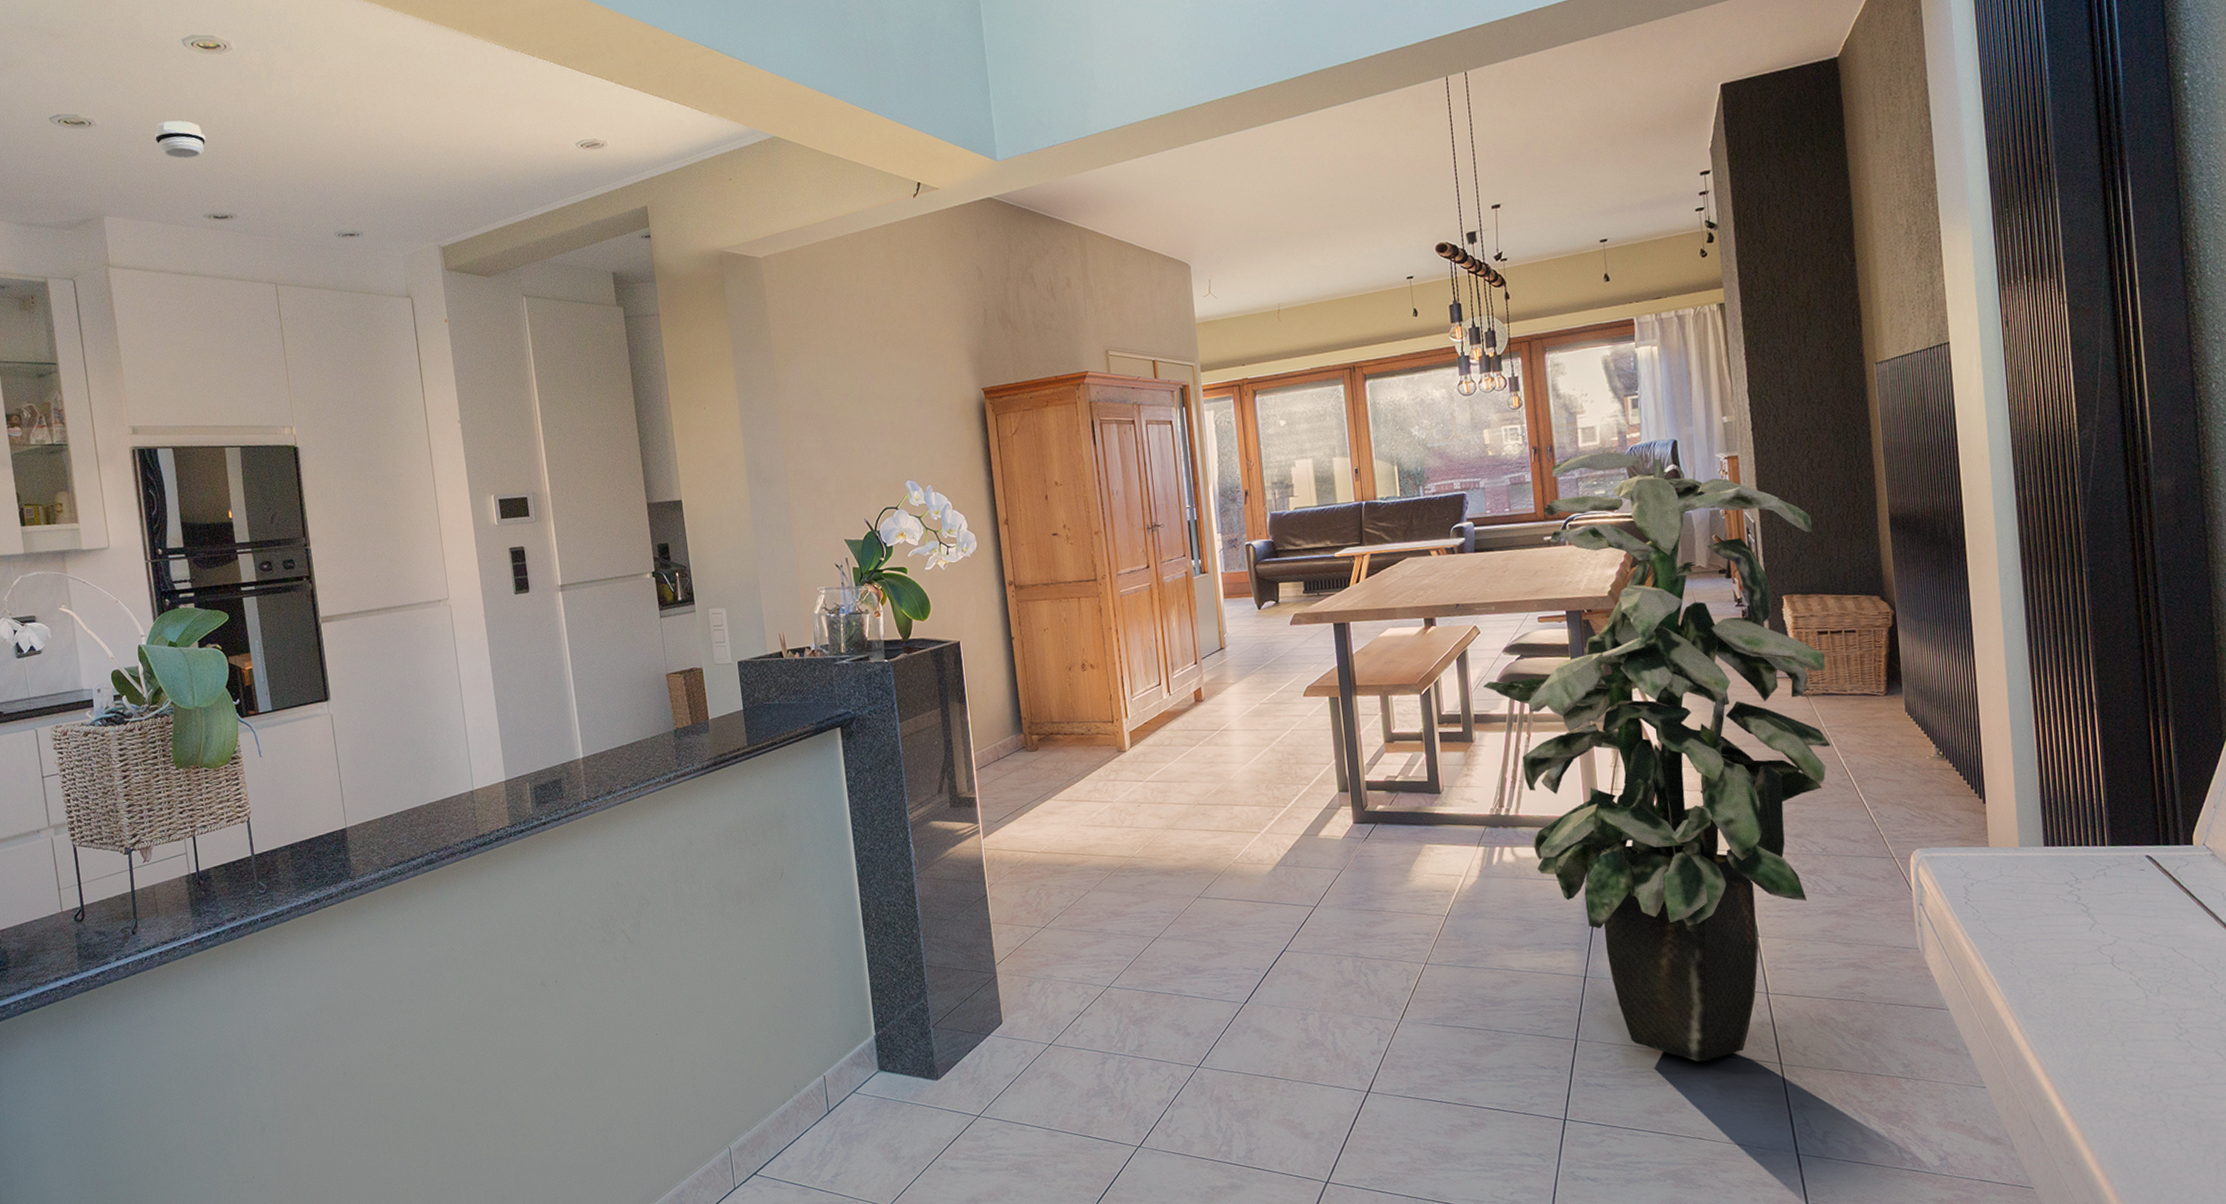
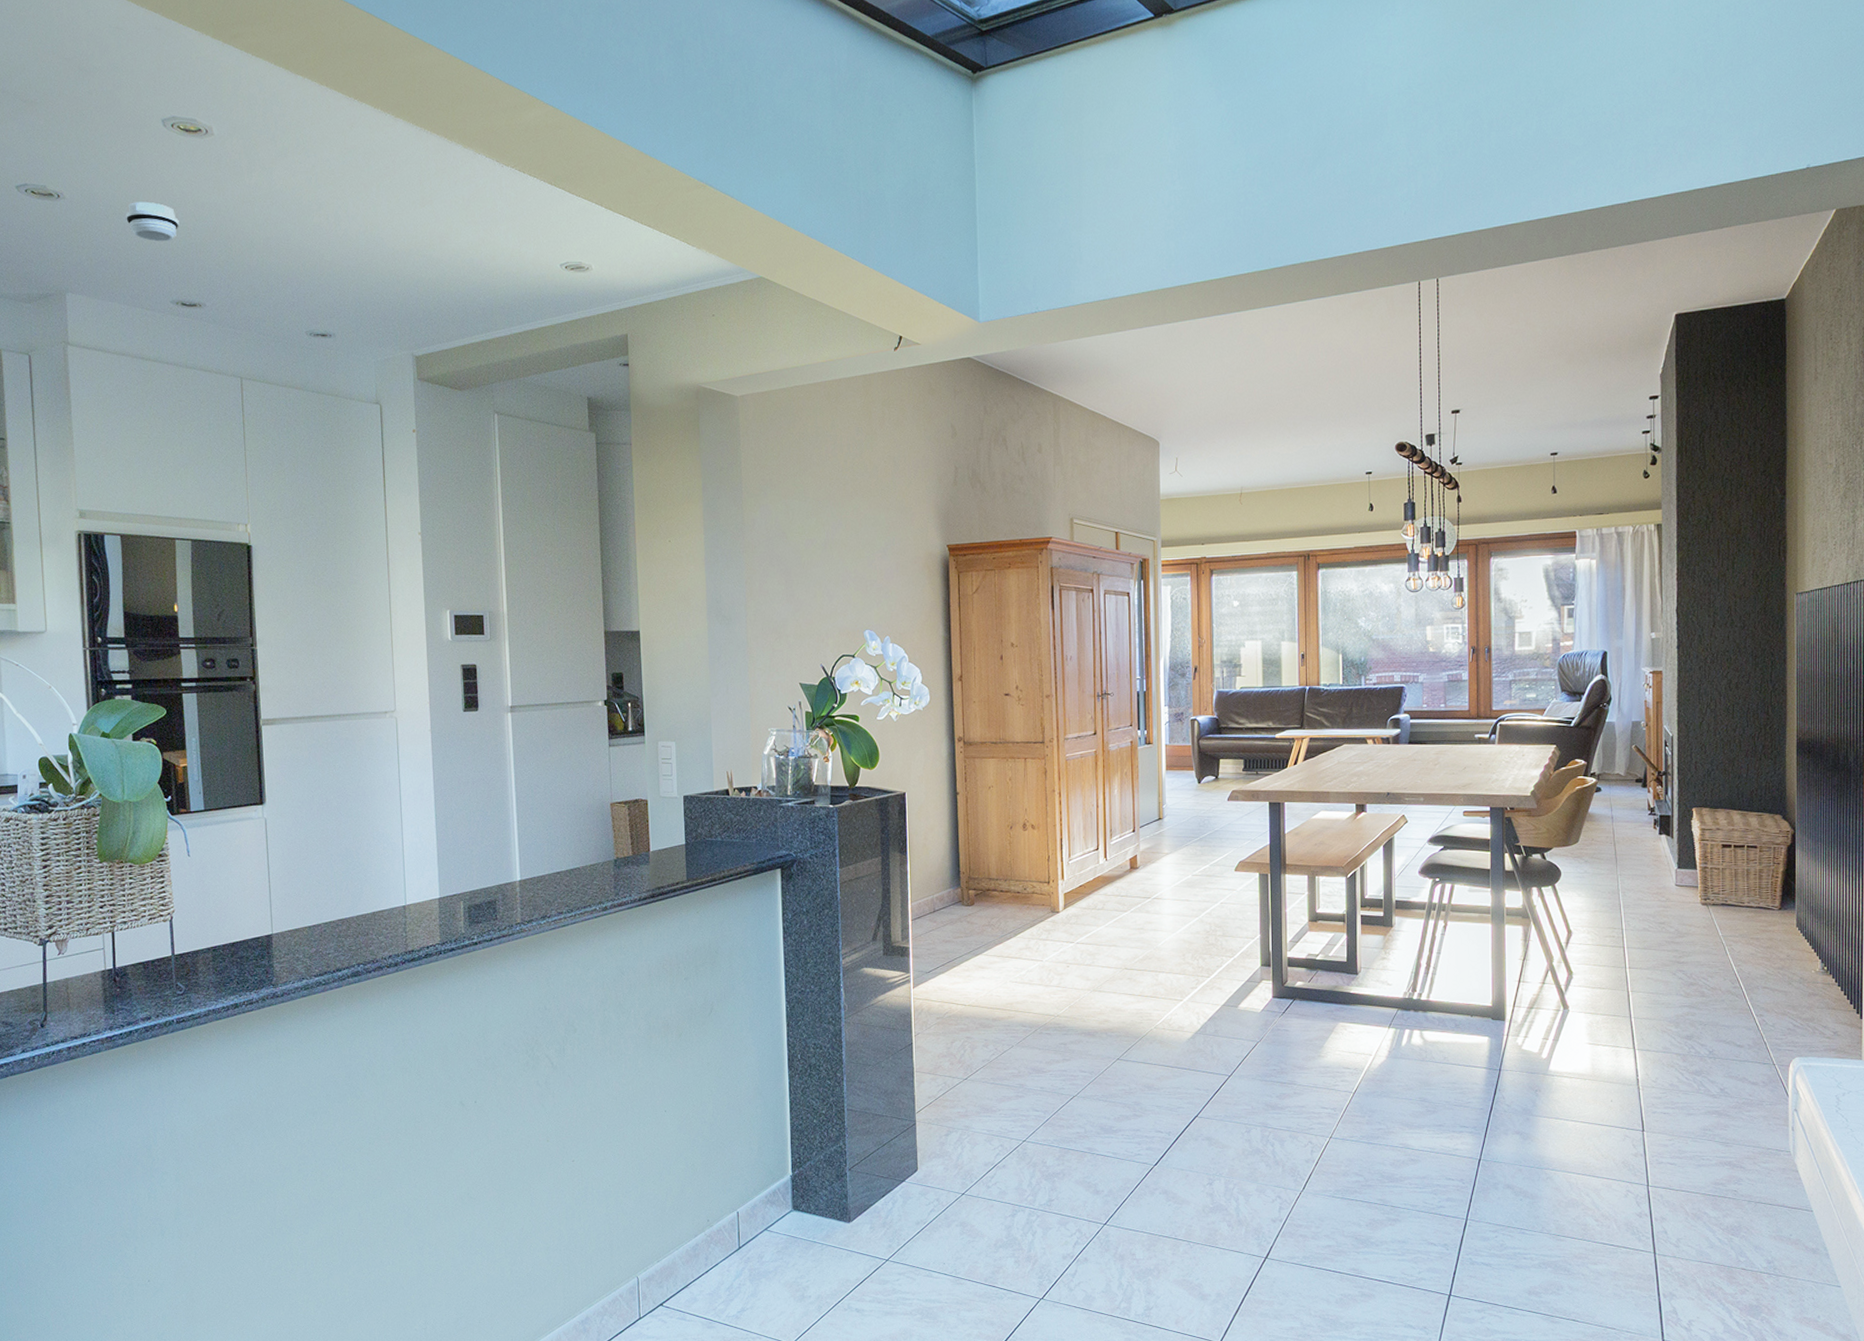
indoor plant: present [1482,451,1831,1062] -> none [1406,657,1726,1248]

